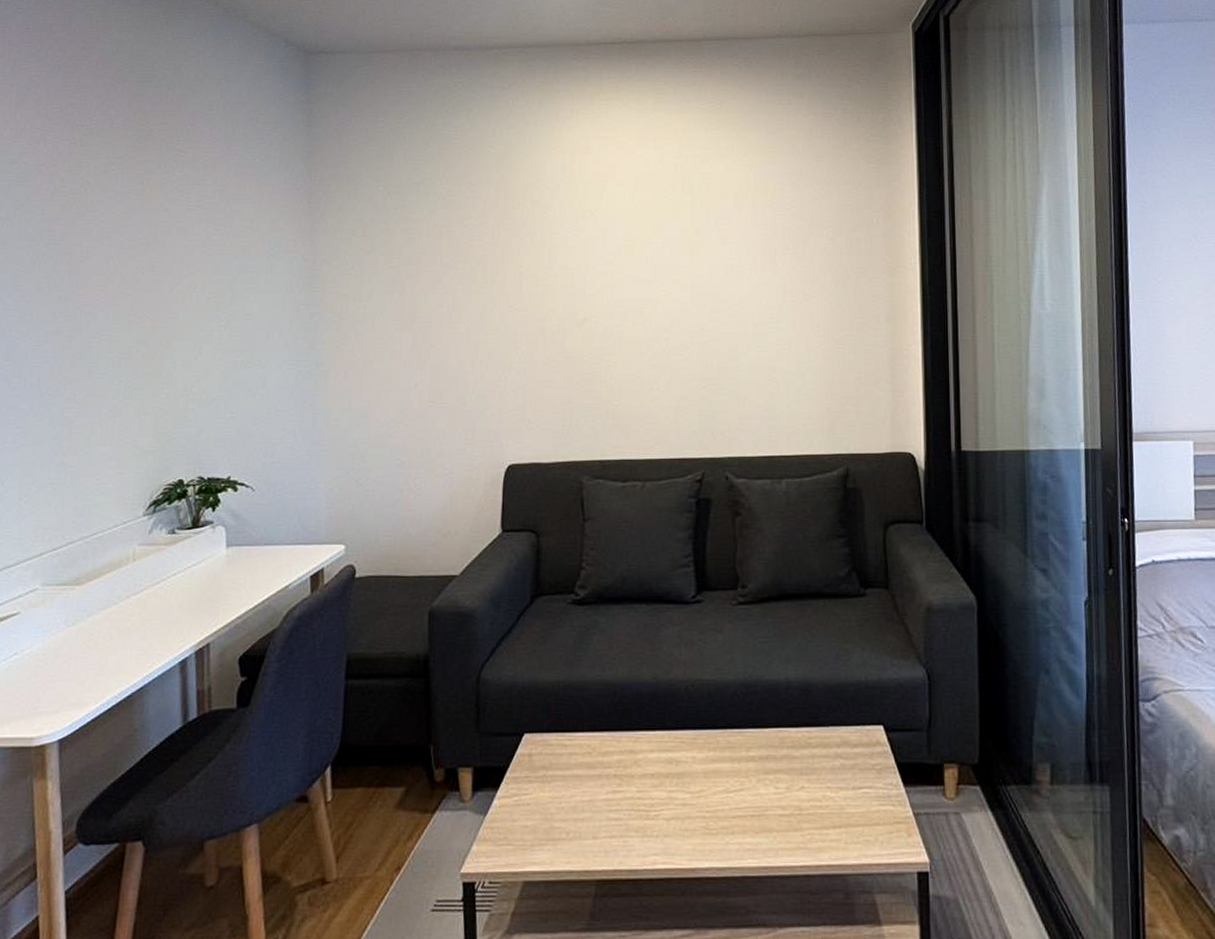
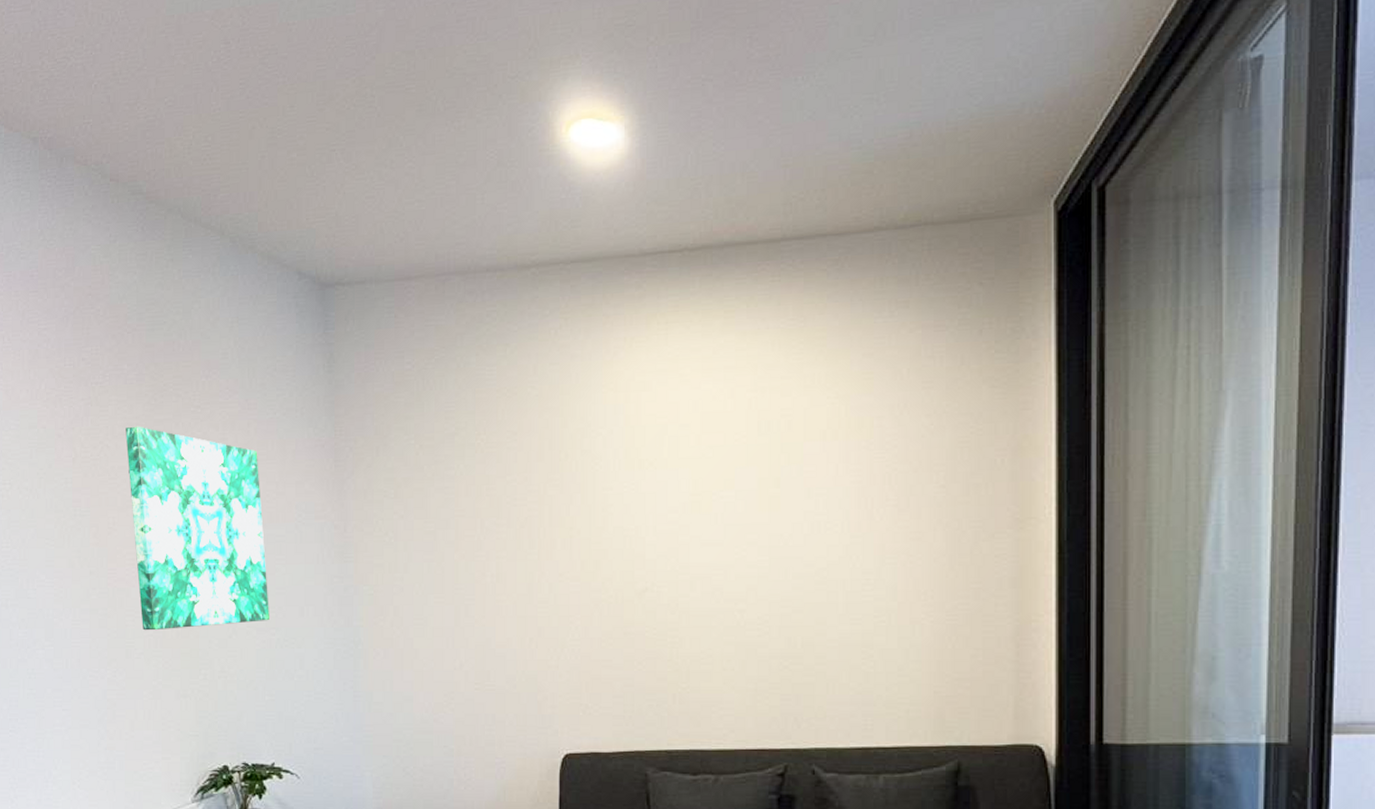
wall art: none [107,165,236,352] -> present [125,426,269,631]

